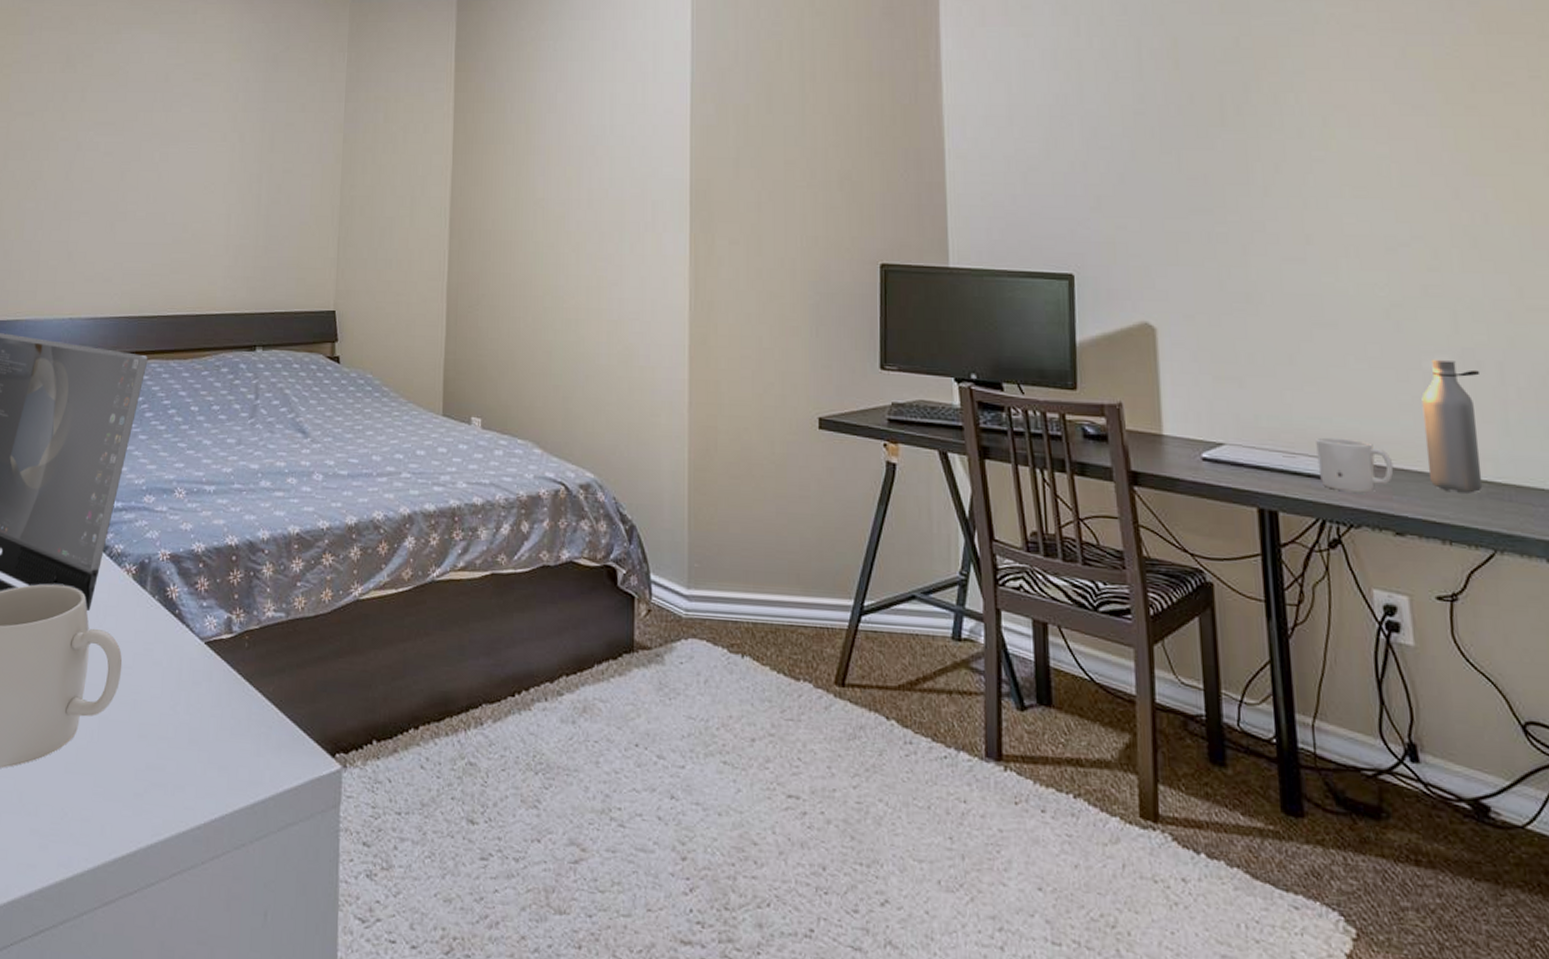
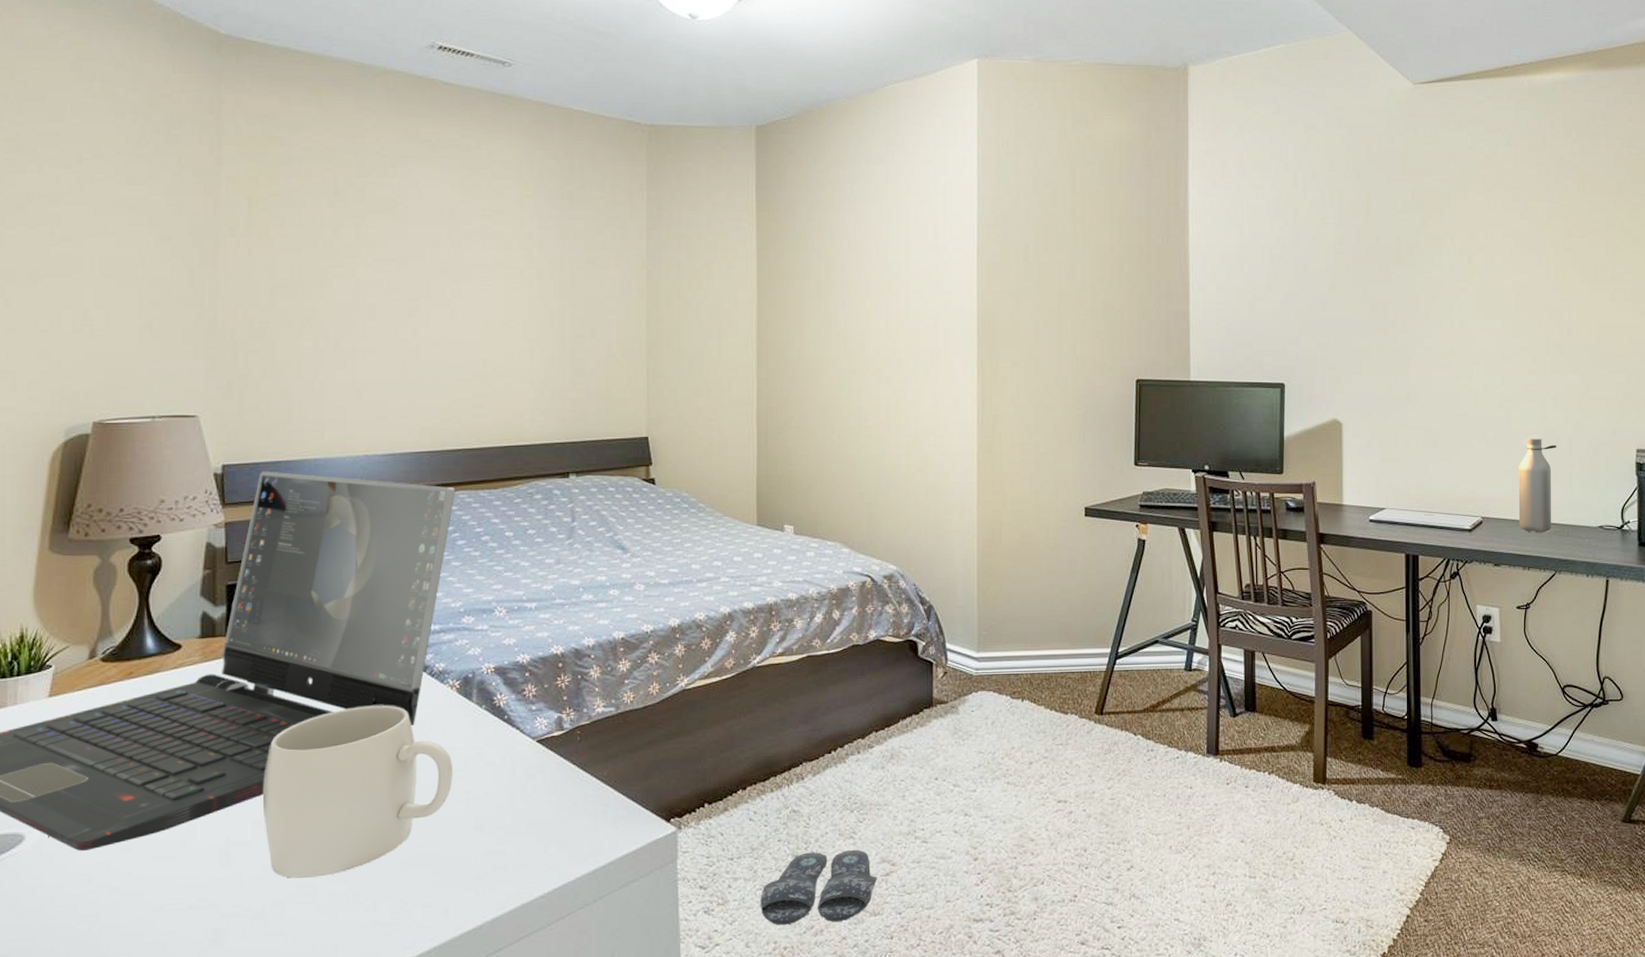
slippers: none [428,818,565,915] -> present [760,849,878,925]
mug: present [1316,437,1394,493] -> none [1447,499,1497,538]

